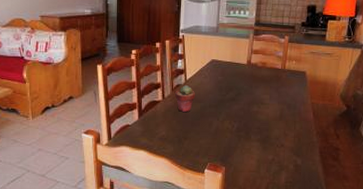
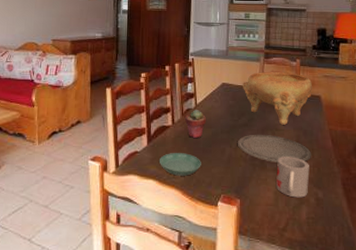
saucer: none [149,126,190,147] -> present [158,153,201,176]
plate: none [225,108,293,134] -> present [238,134,311,162]
decorative bowl: none [231,49,299,99] -> present [243,72,313,125]
mug: none [258,128,291,165] -> present [275,157,310,198]

